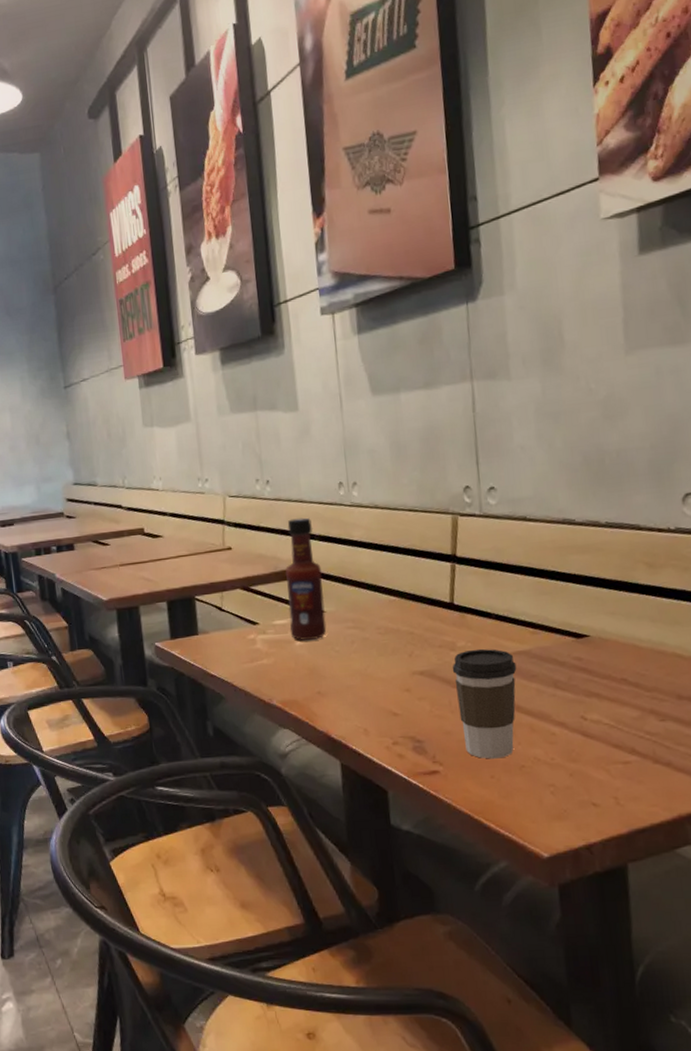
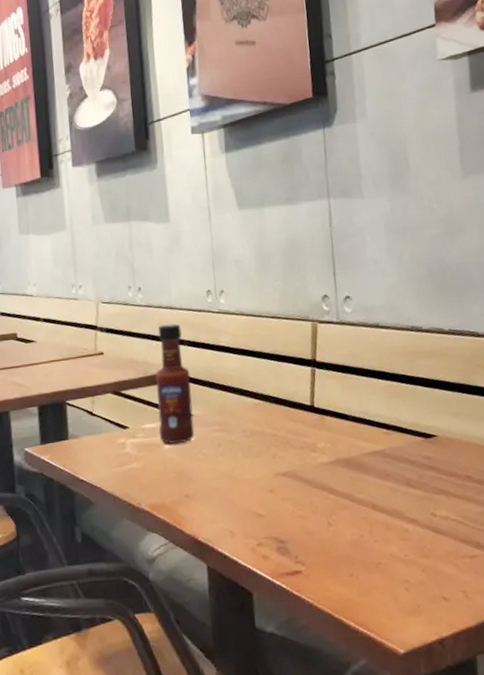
coffee cup: present [452,648,517,759] -> none [313,449,373,558]

